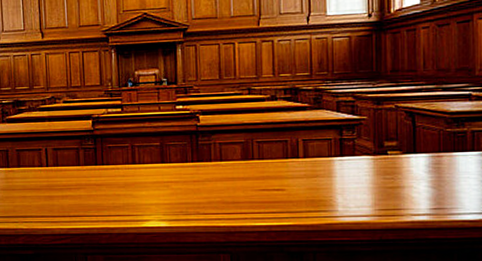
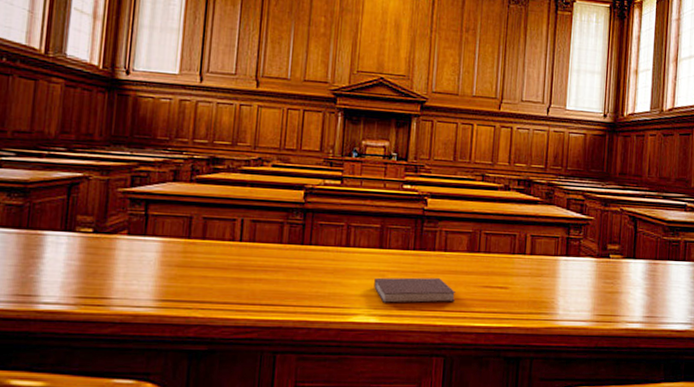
notebook: none [160,185,235,209] -> present [374,277,455,304]

